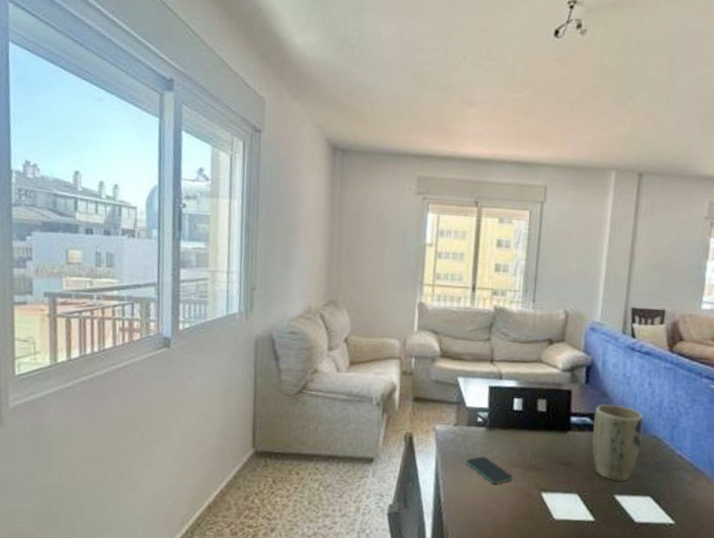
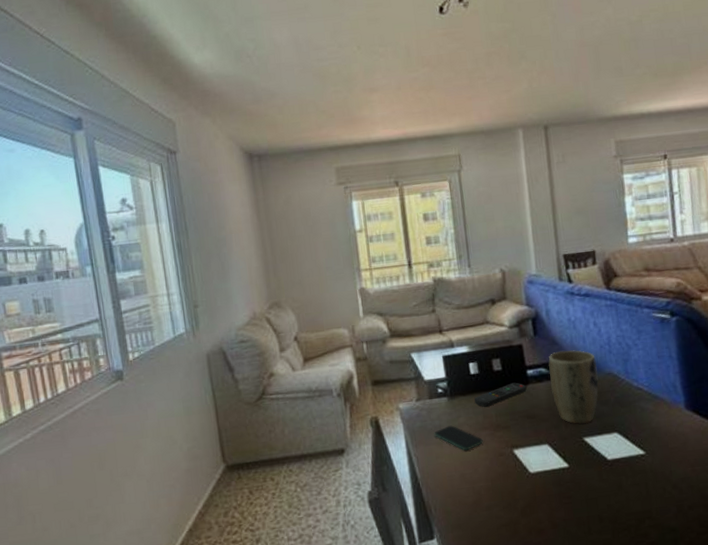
remote control: none [512,426,568,445] -> present [474,382,527,407]

